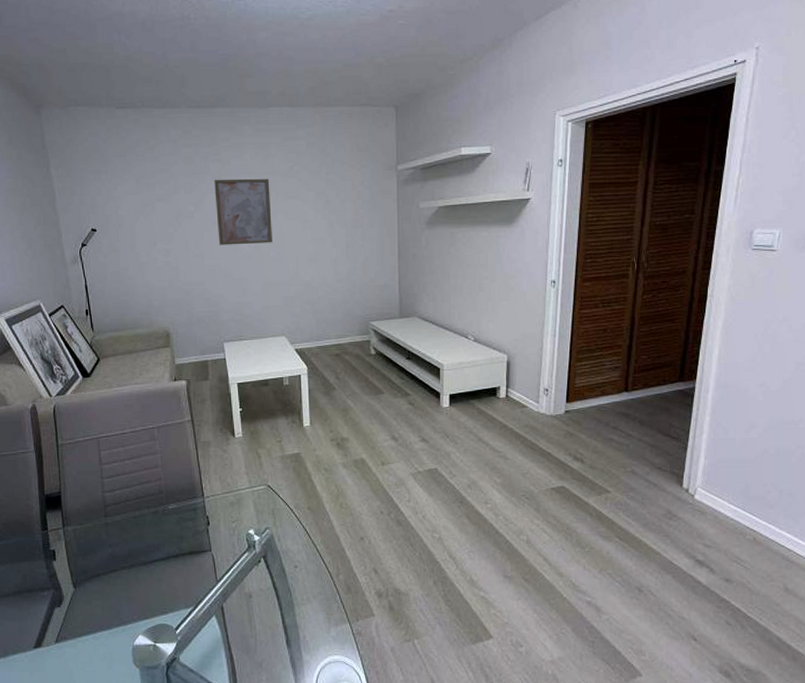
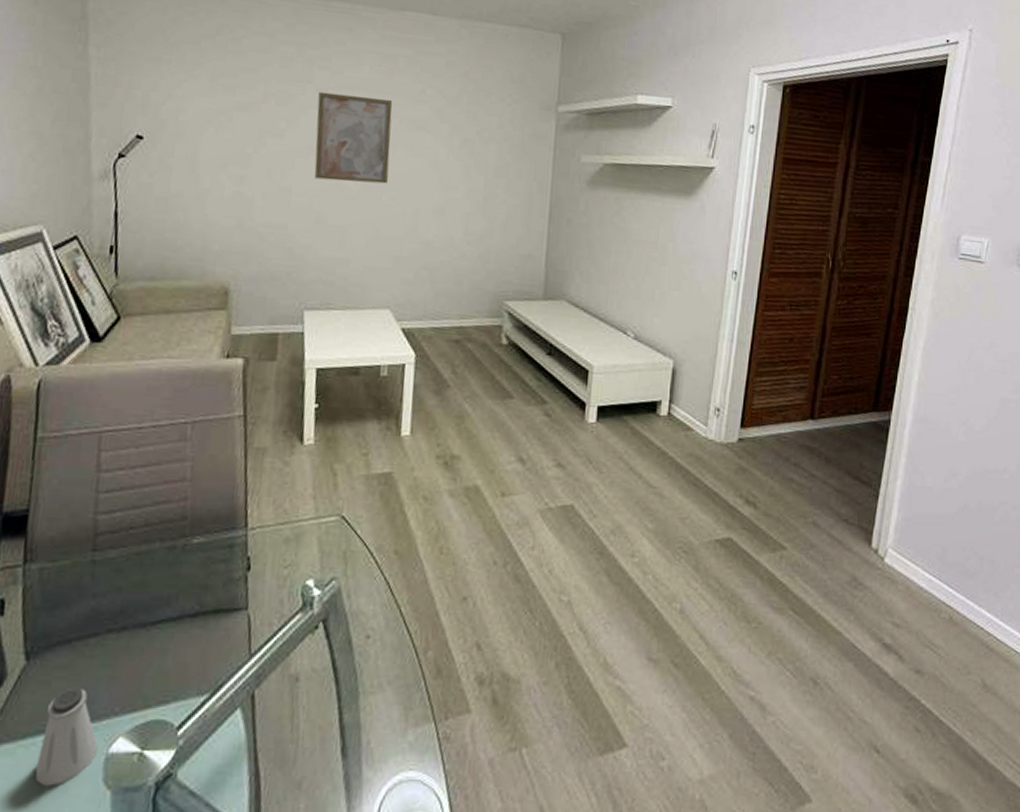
saltshaker: none [90,604,127,666] -> present [34,687,98,787]

